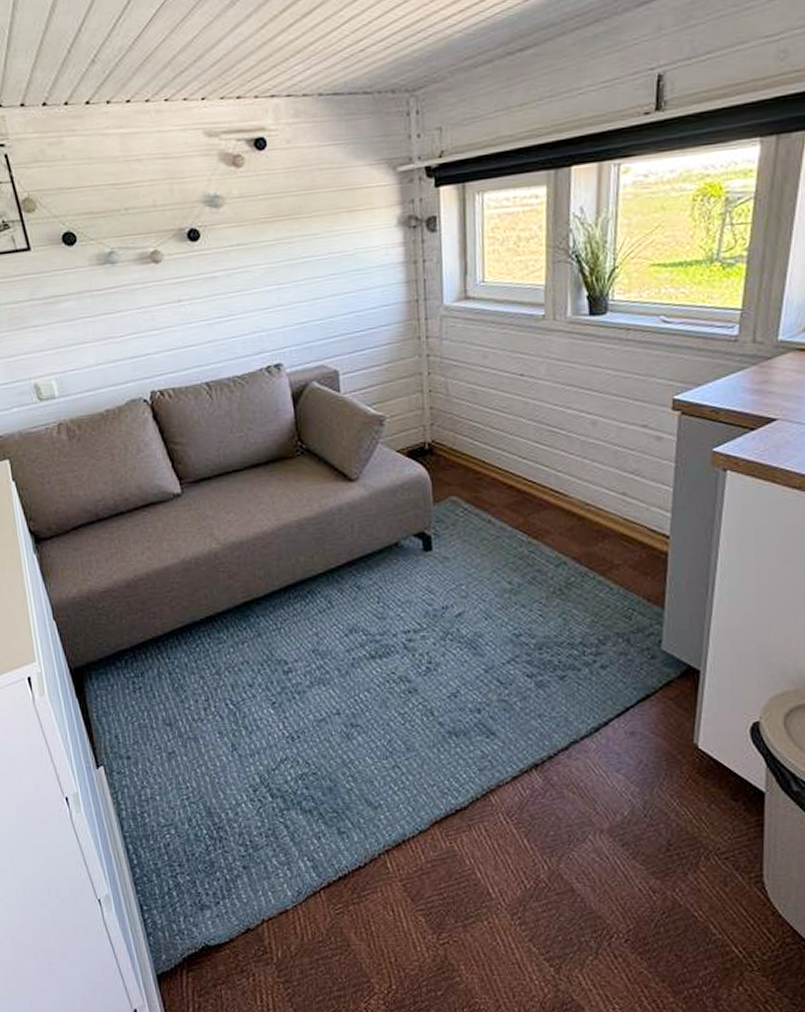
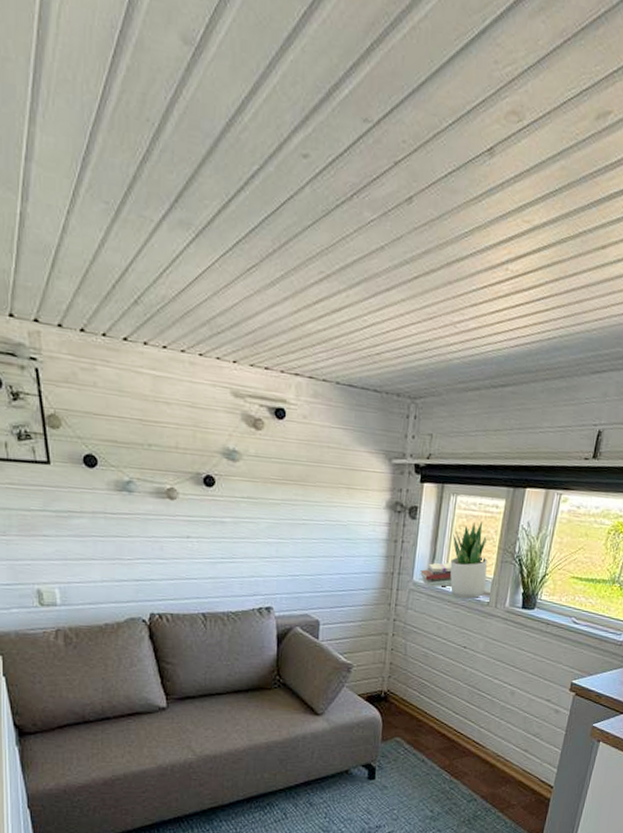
books: none [451,274,494,310] -> present [420,562,452,588]
planter: none [485,219,538,317] -> present [450,522,487,599]

